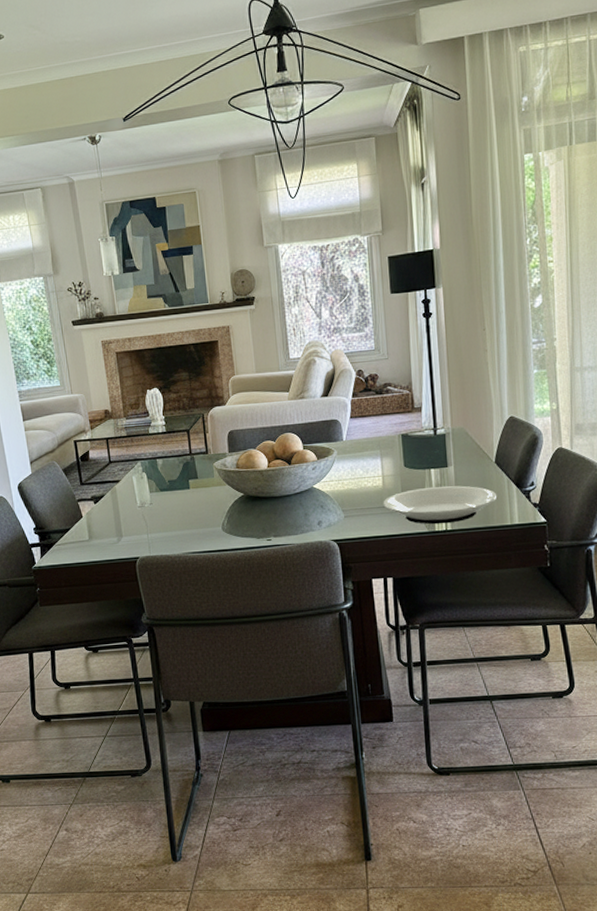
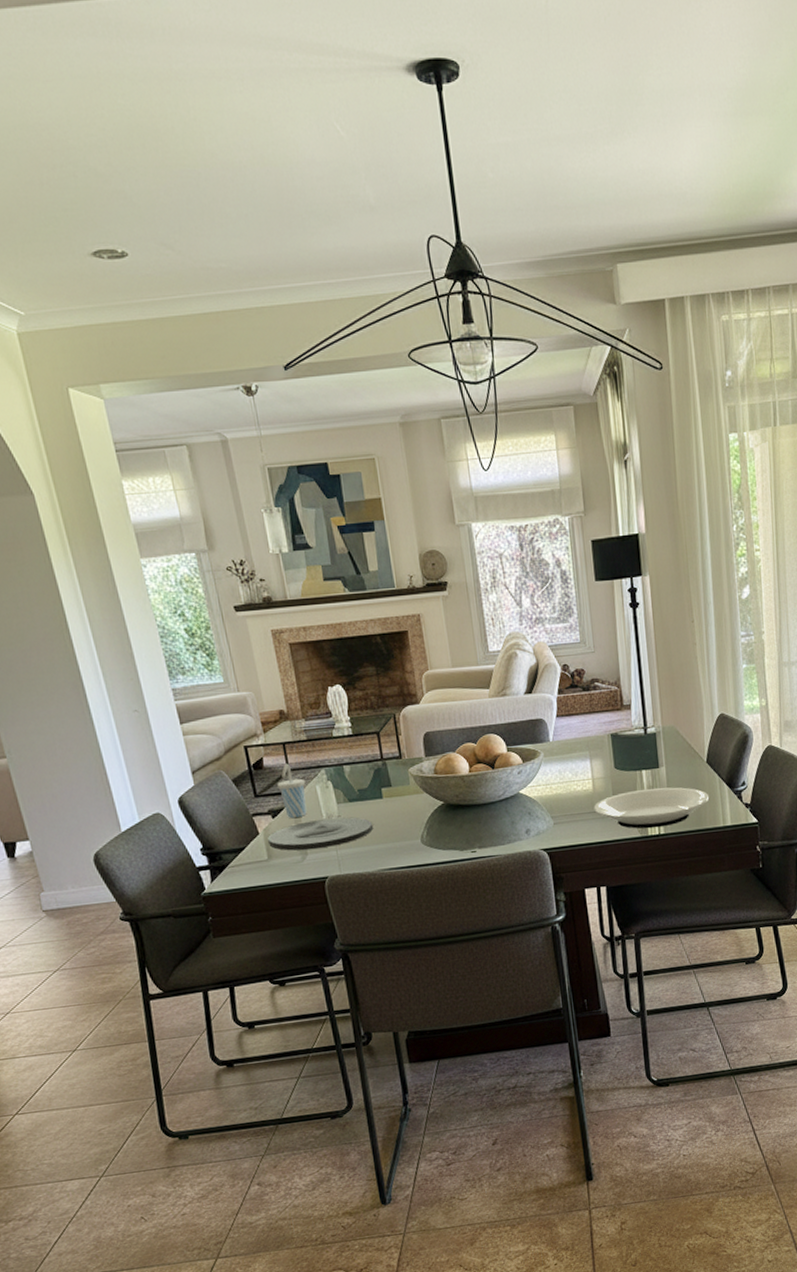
plate: none [90,504,181,533] -> present [268,817,374,851]
cup: none [100,456,124,504] -> present [277,763,307,818]

